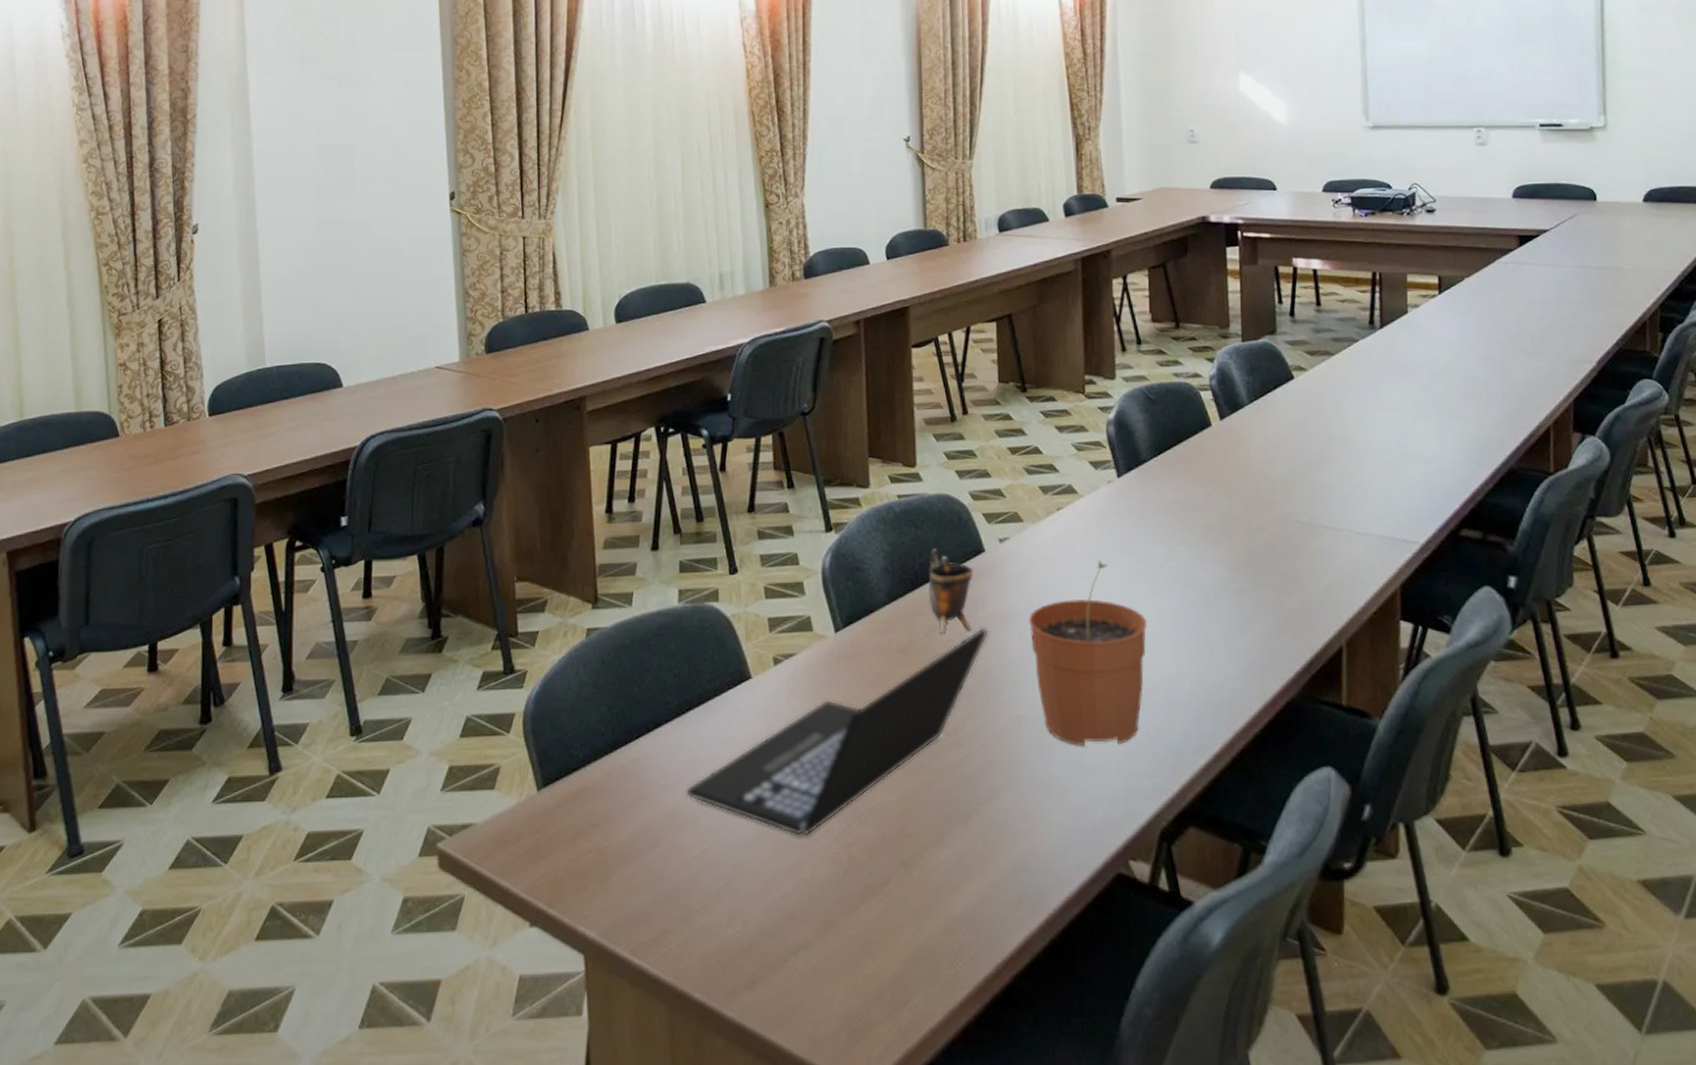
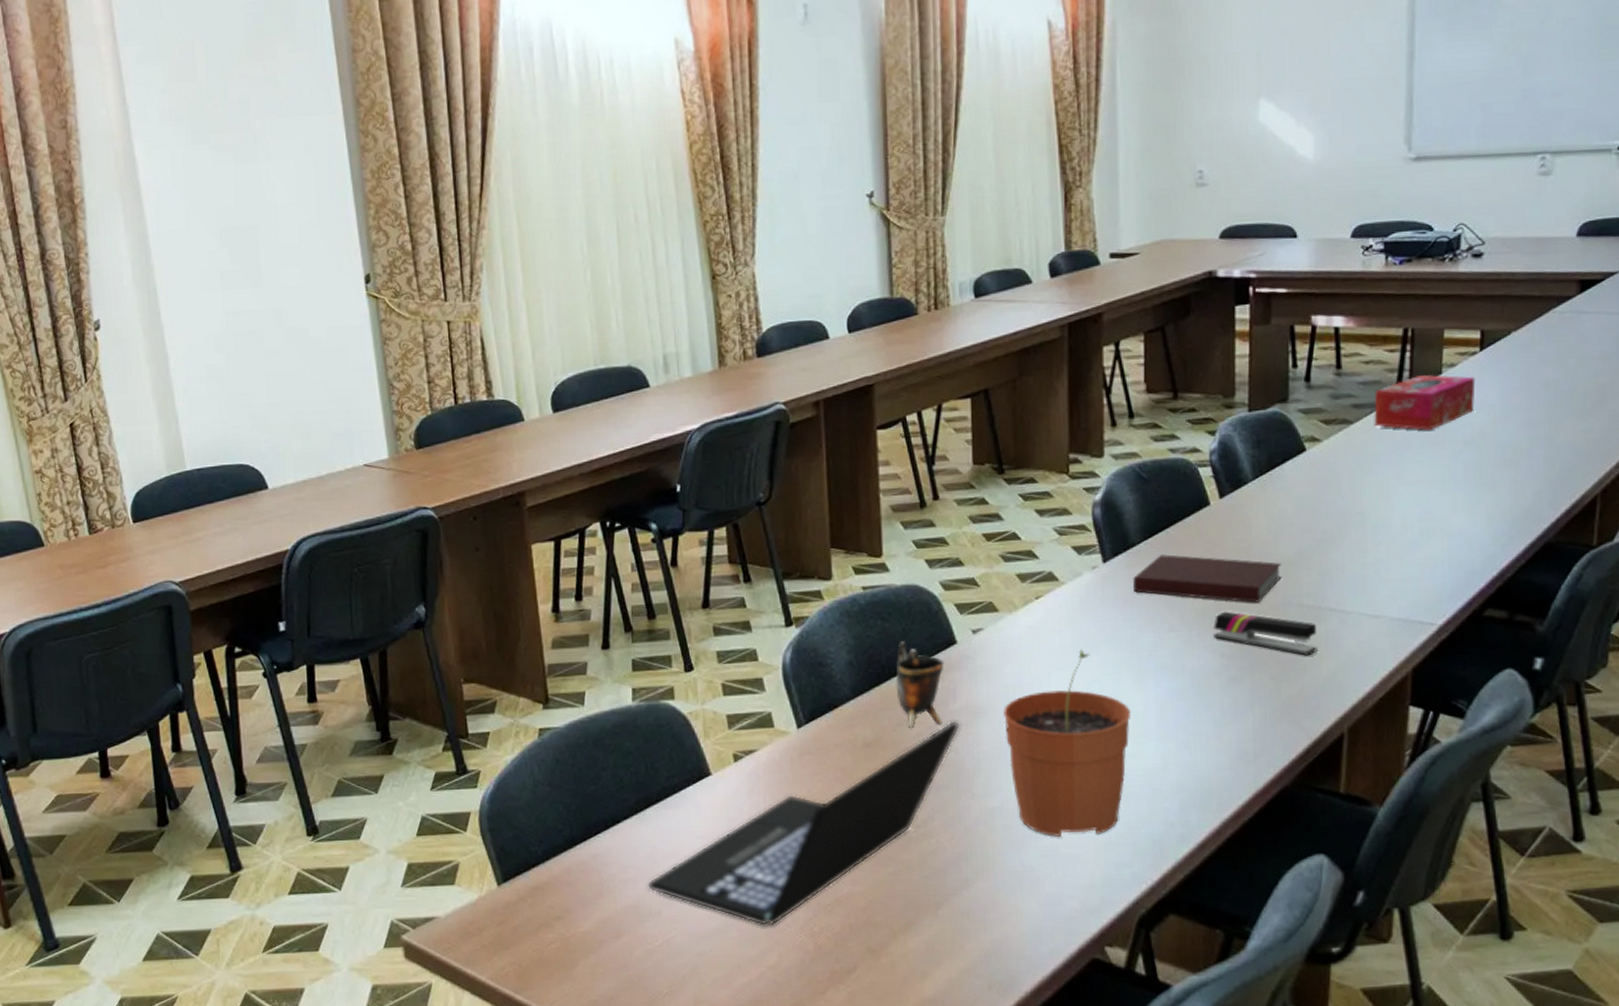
notebook: none [1145,470,1279,519] -> present [1133,553,1282,603]
stapler: none [1219,526,1314,570] -> present [1213,611,1318,656]
tissue box: none [1350,314,1438,363] -> present [1374,375,1476,431]

